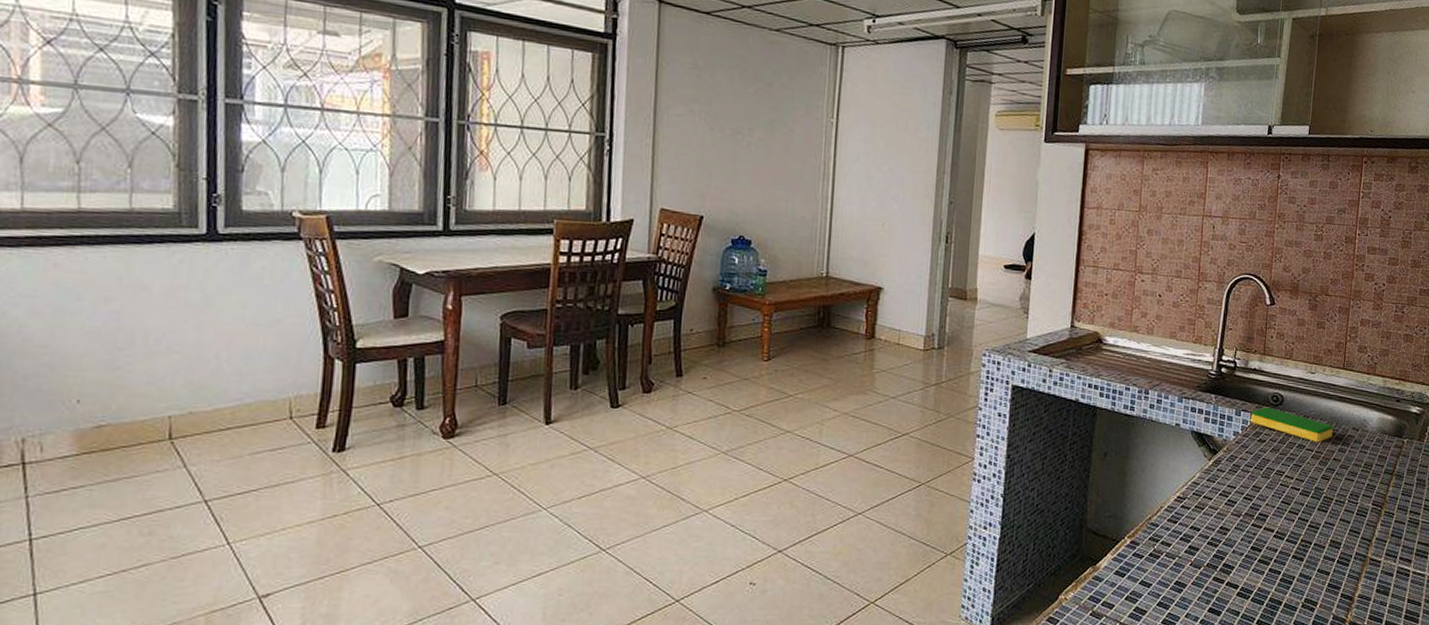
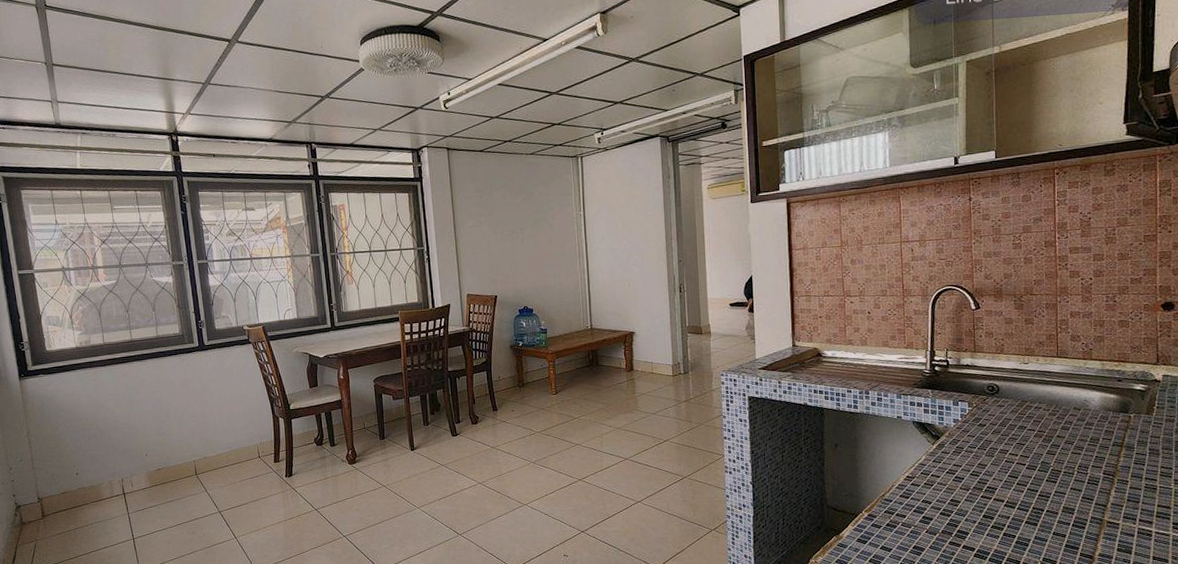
dish sponge: present [1251,407,1334,443] -> none [969,396,1054,423]

